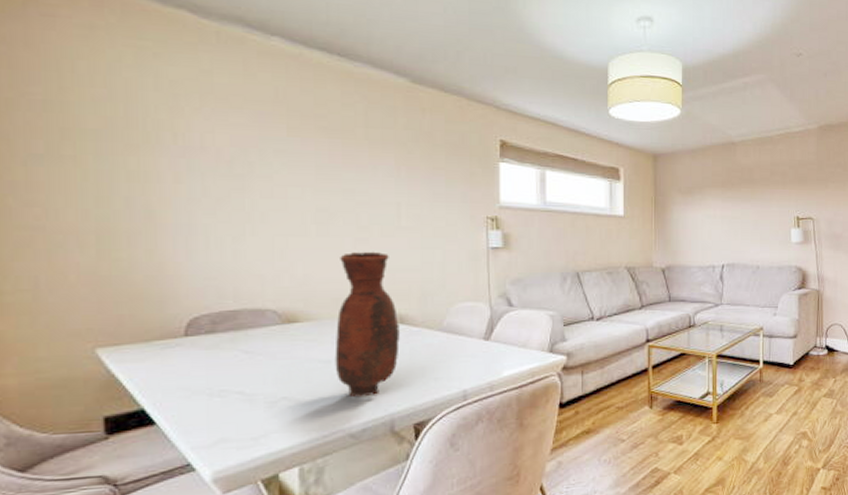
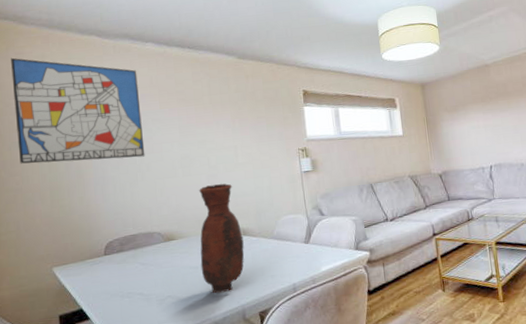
wall art: none [31,19,260,202] -> present [11,57,145,164]

